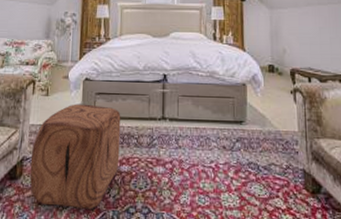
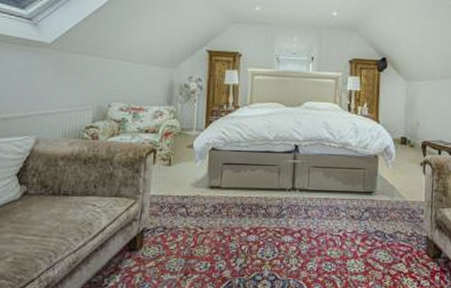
ottoman: present [29,104,121,210] -> none [151,174,249,279]

